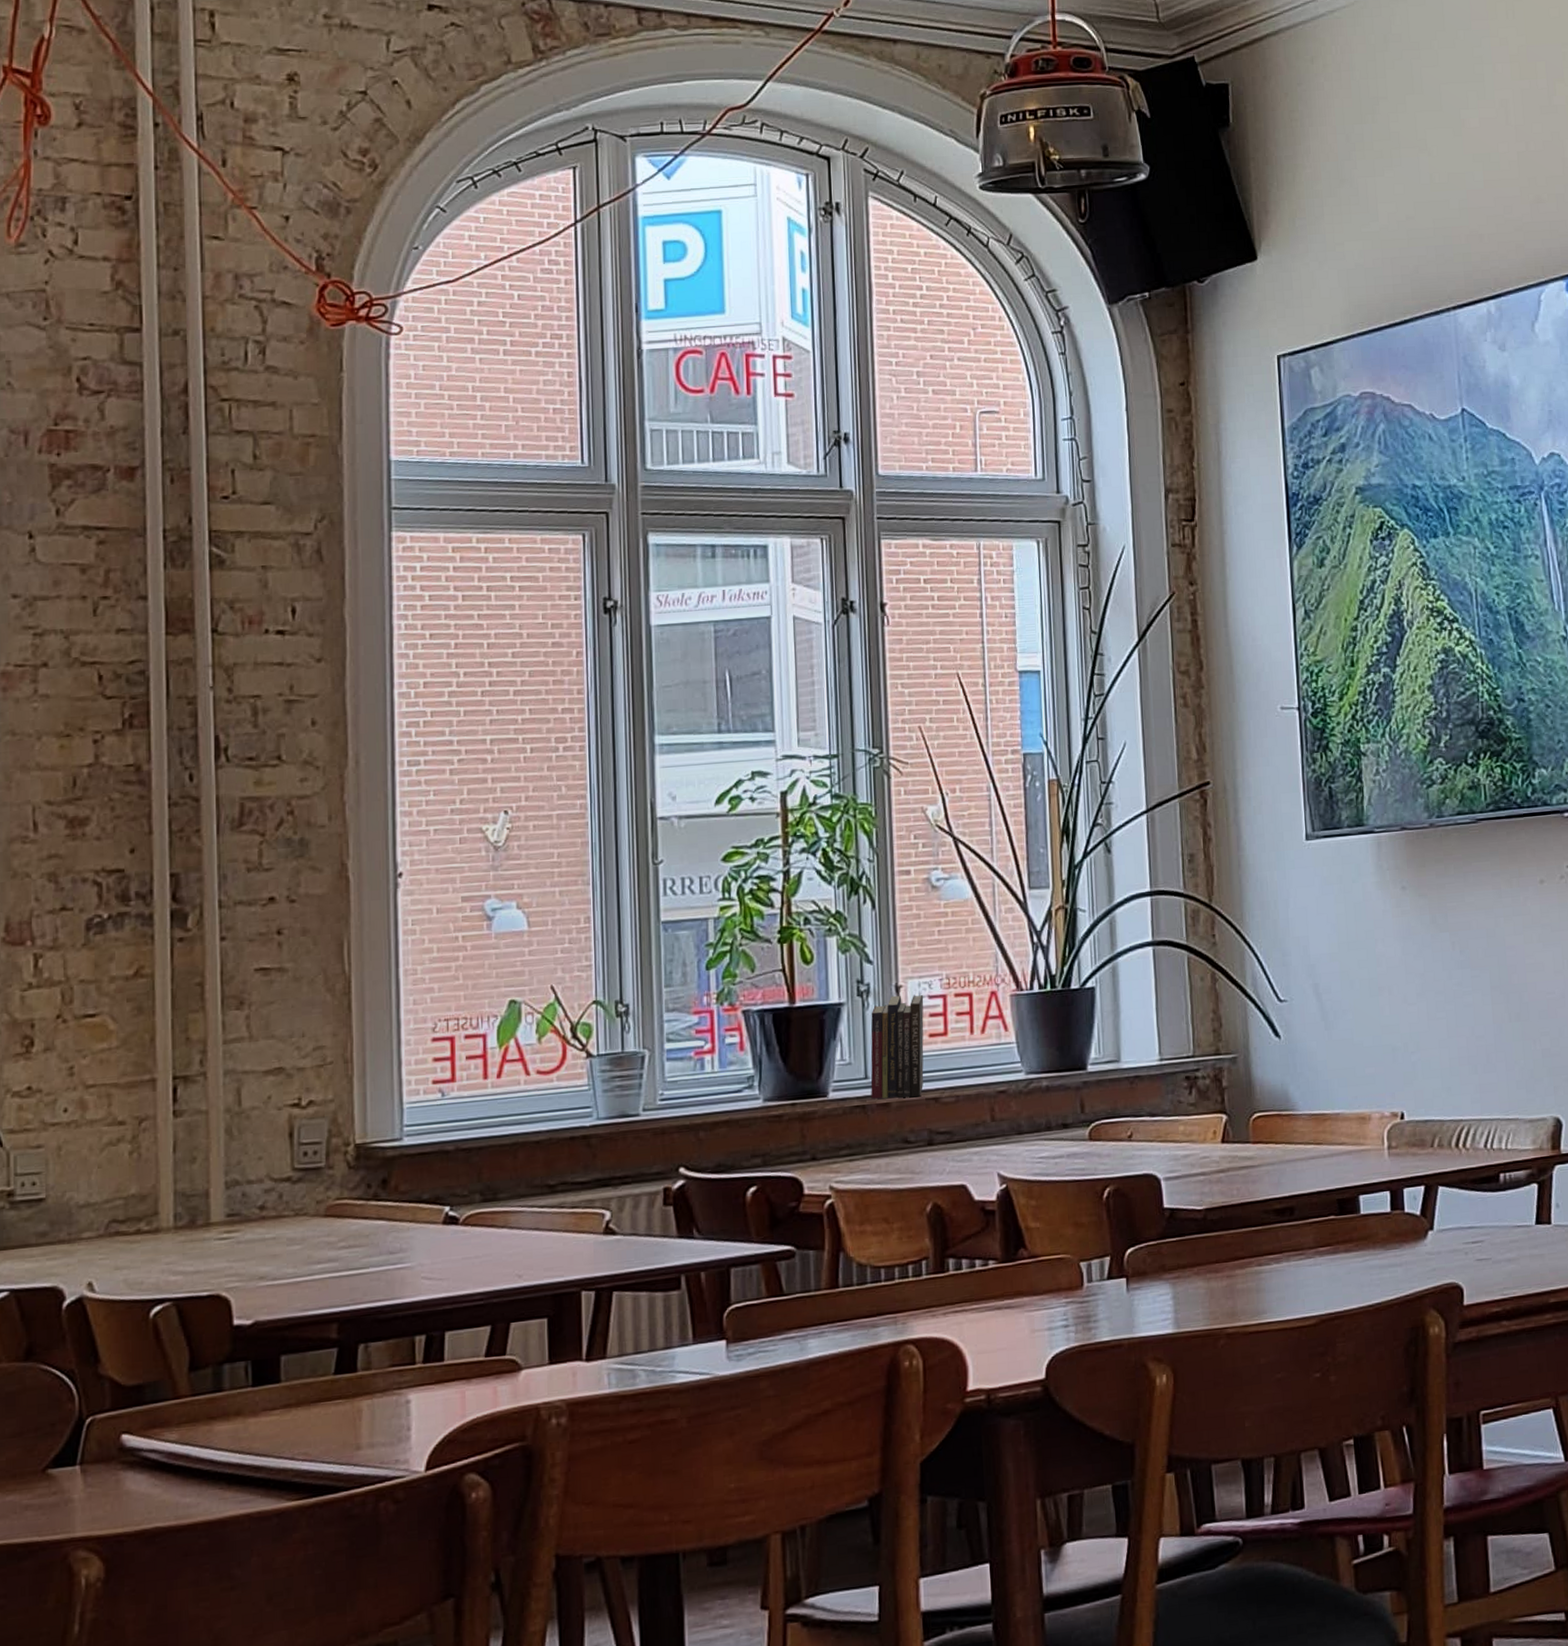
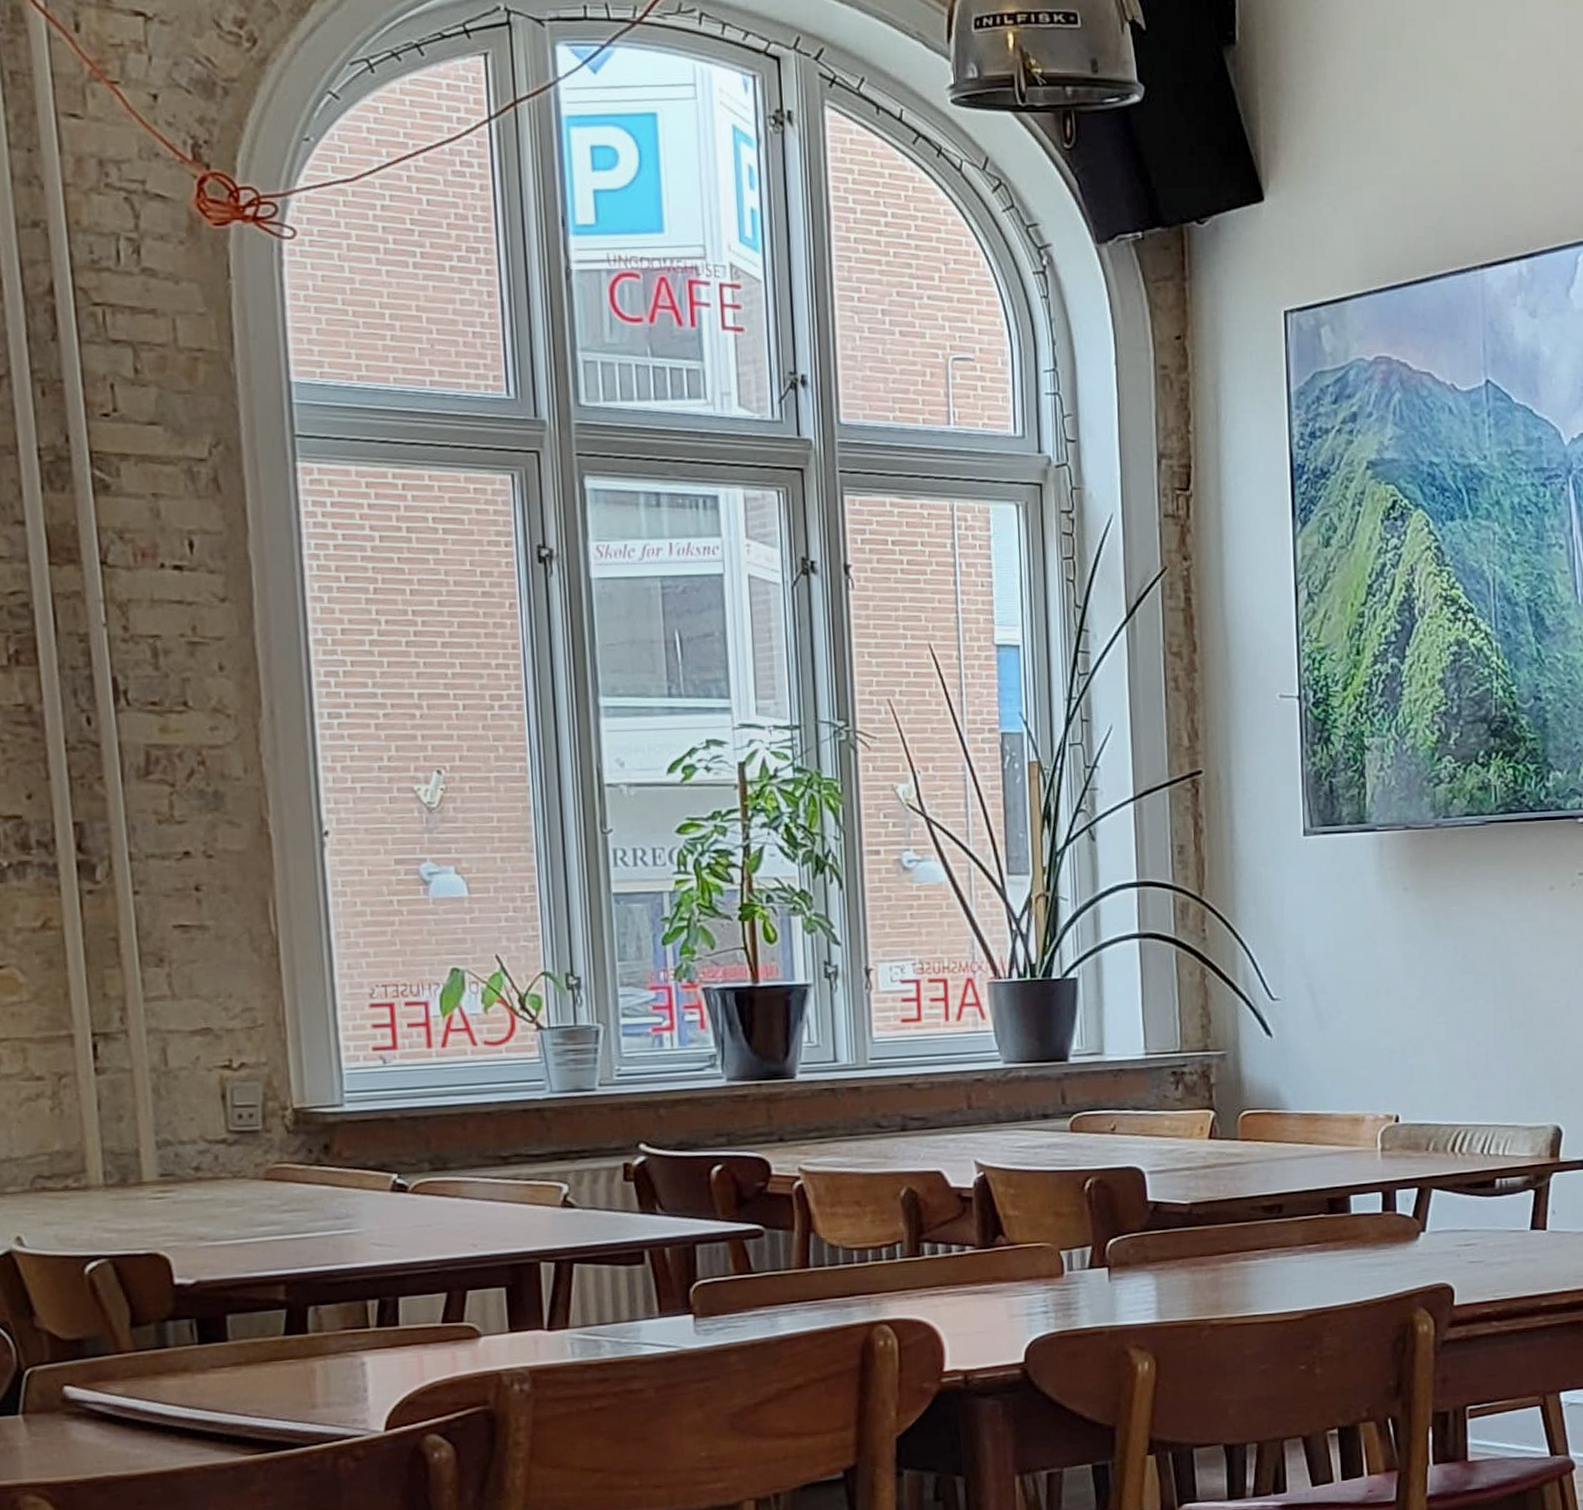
books: present [870,994,924,1099] -> none [839,978,897,1083]

